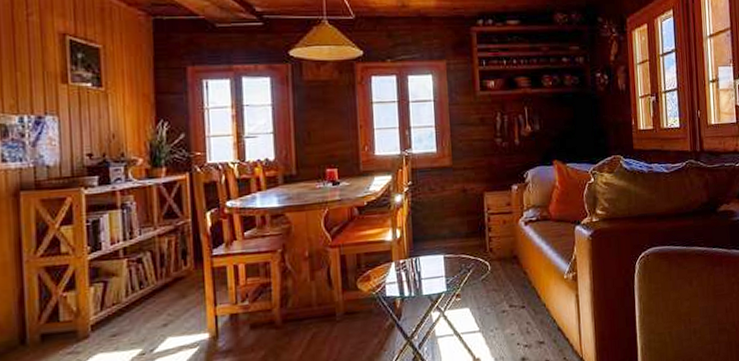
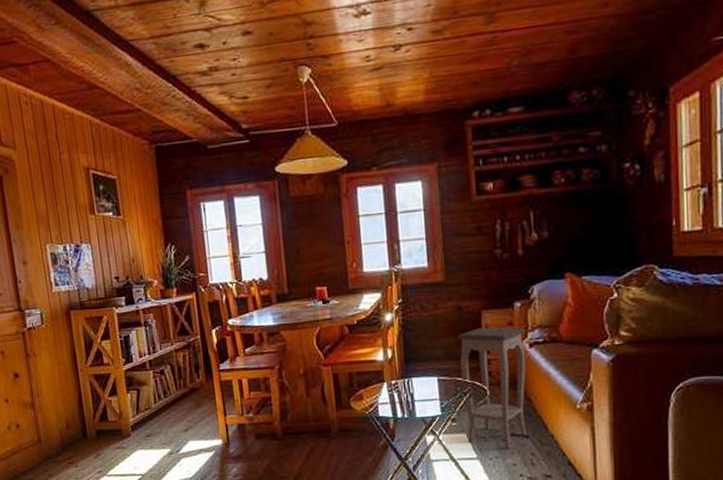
accent table: none [462,207,523,321] -> present [457,327,526,450]

